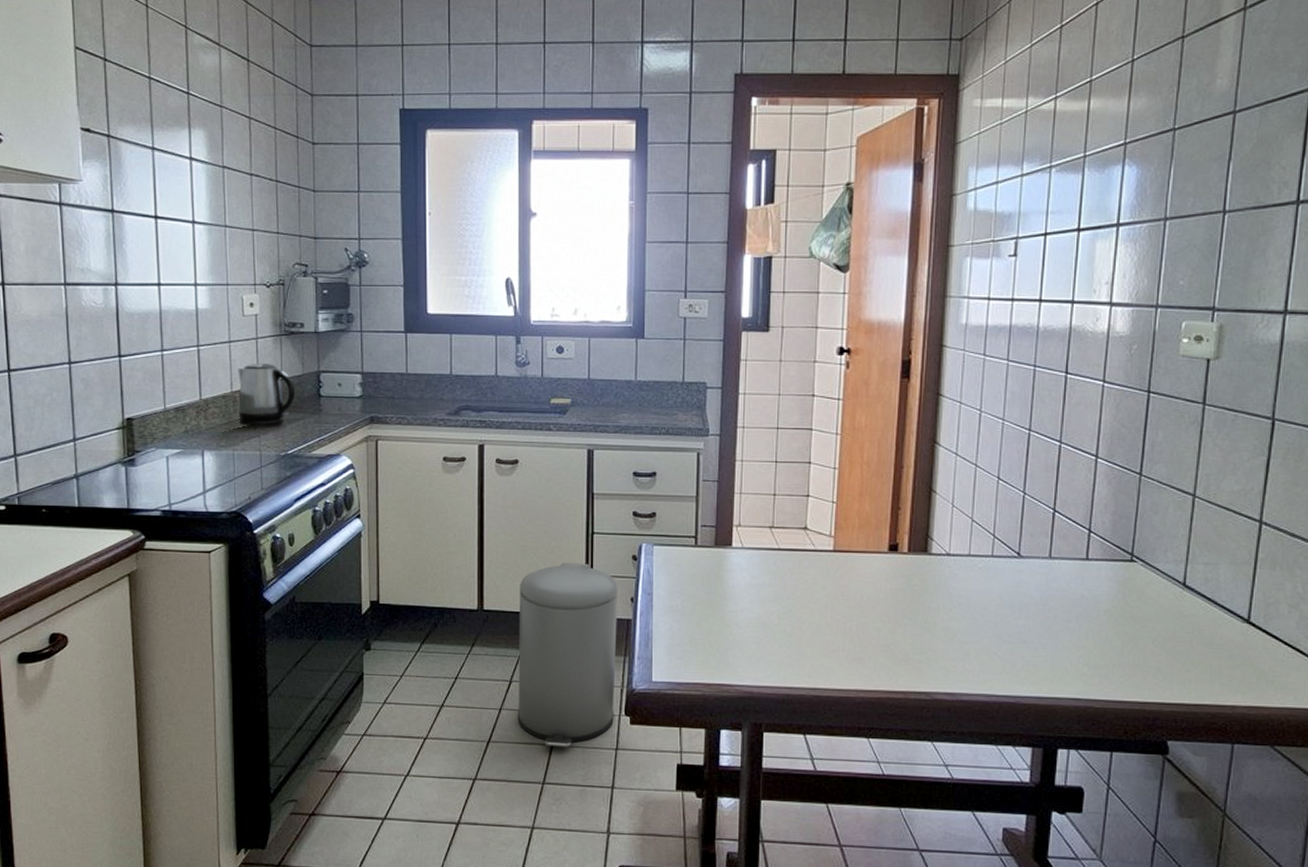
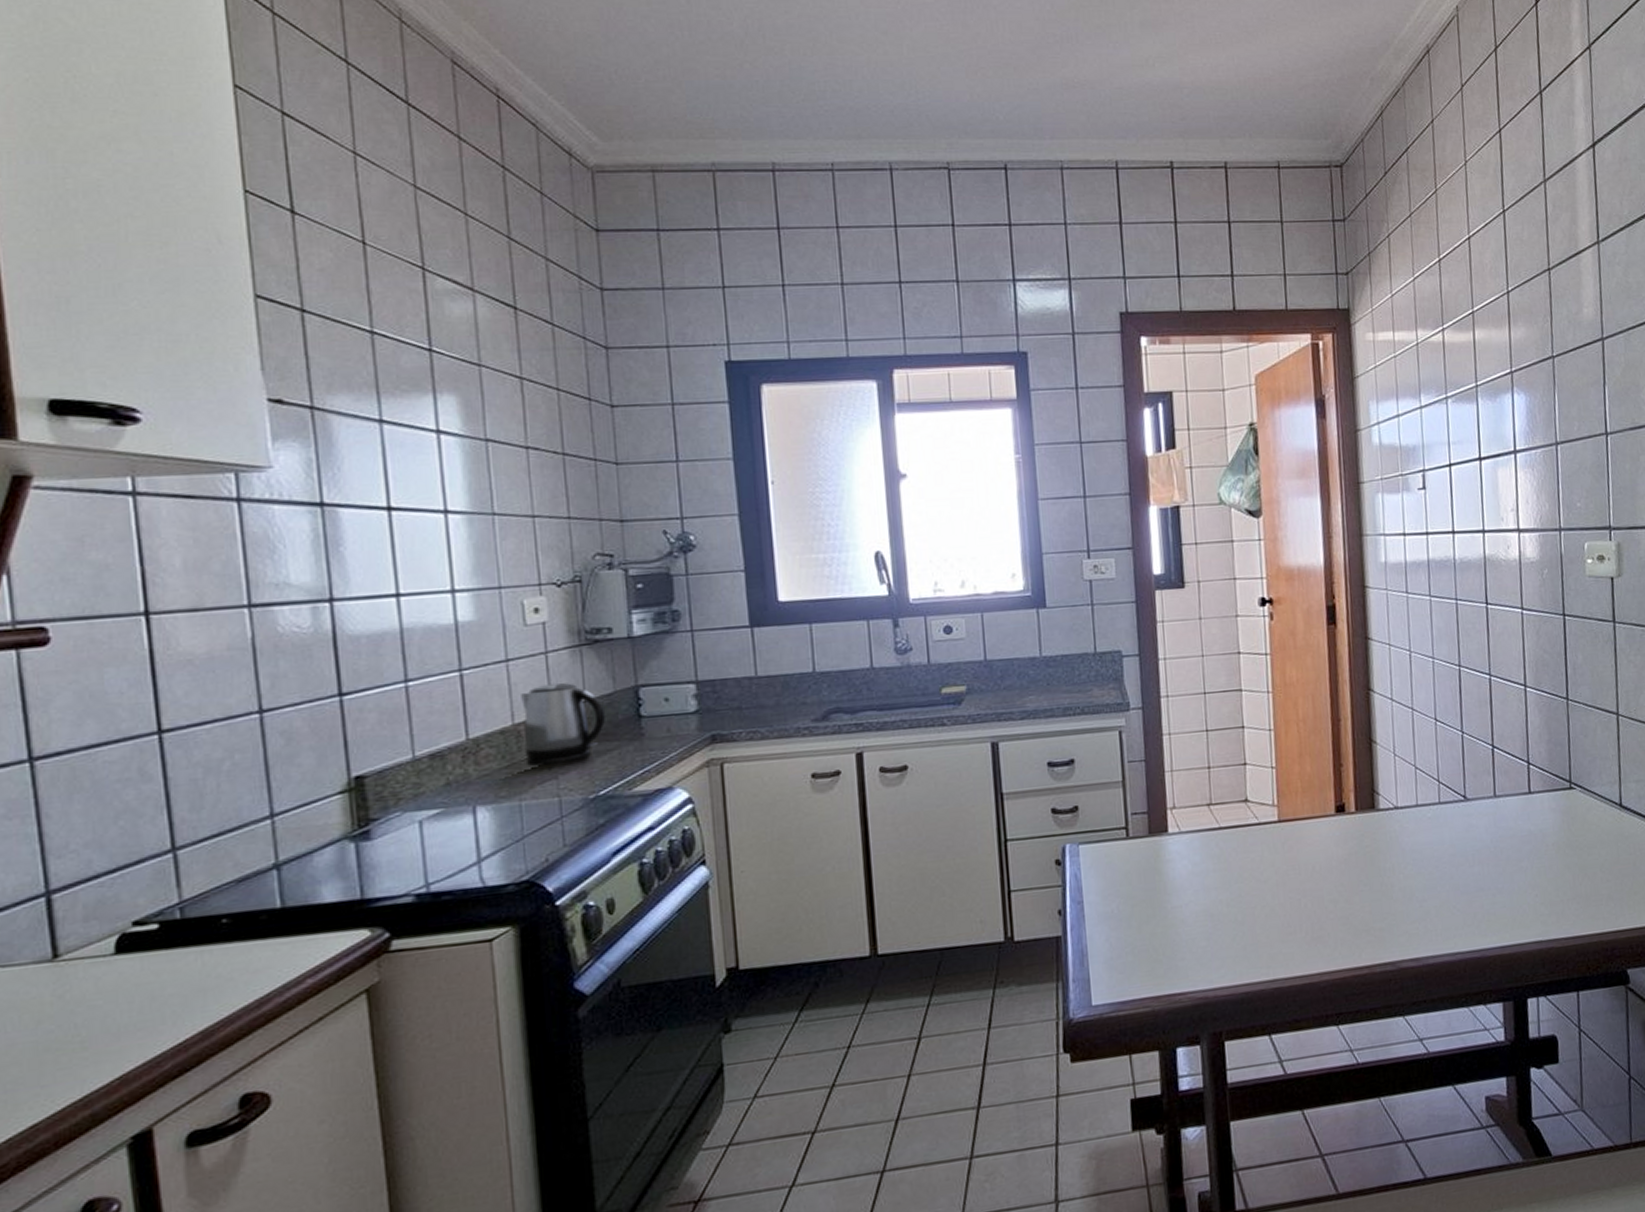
pedal bin: present [517,562,619,747] -> none [920,877,1051,1111]

